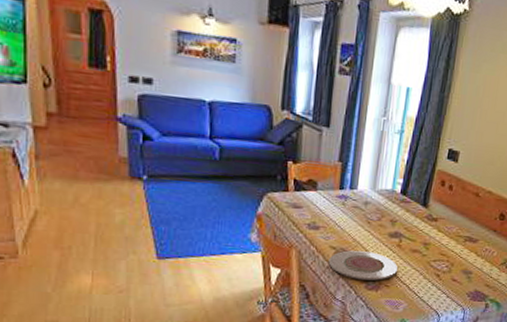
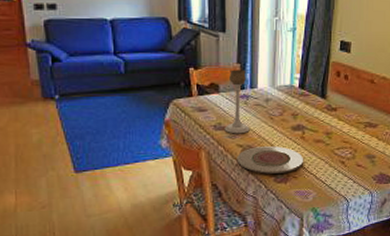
candle holder: none [318,167,347,236] -> present [224,69,250,134]

